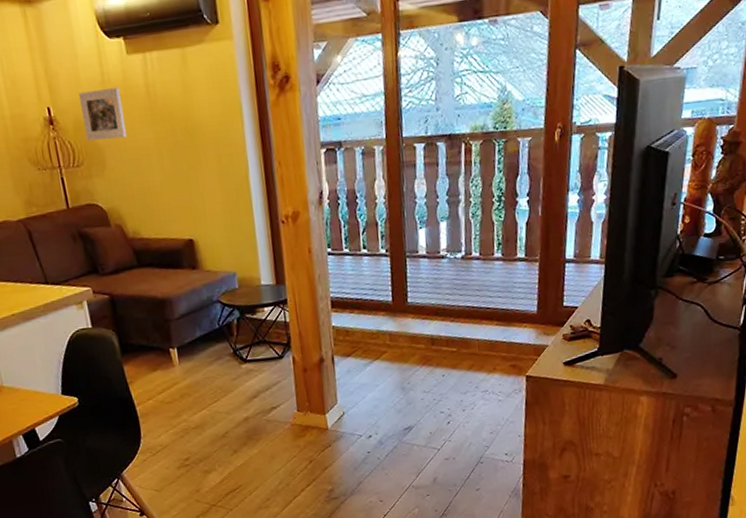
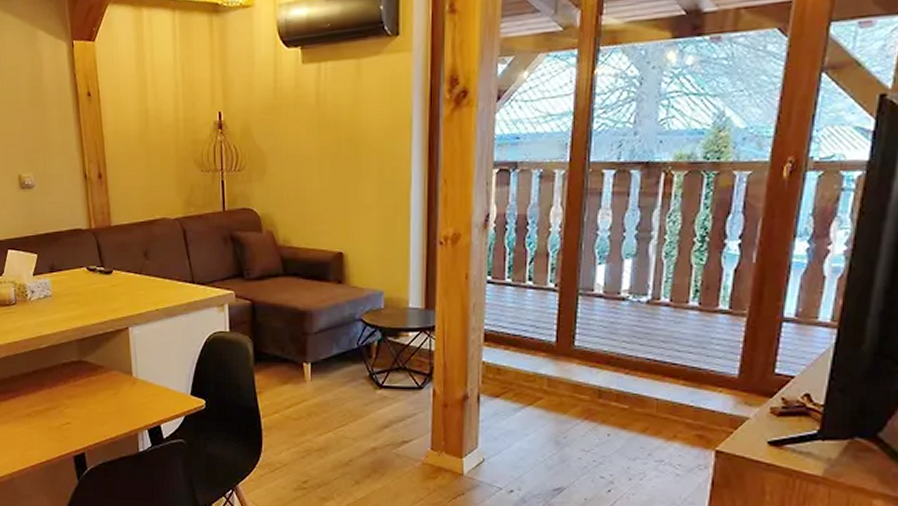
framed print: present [78,86,128,141] -> none [249,95,292,146]

